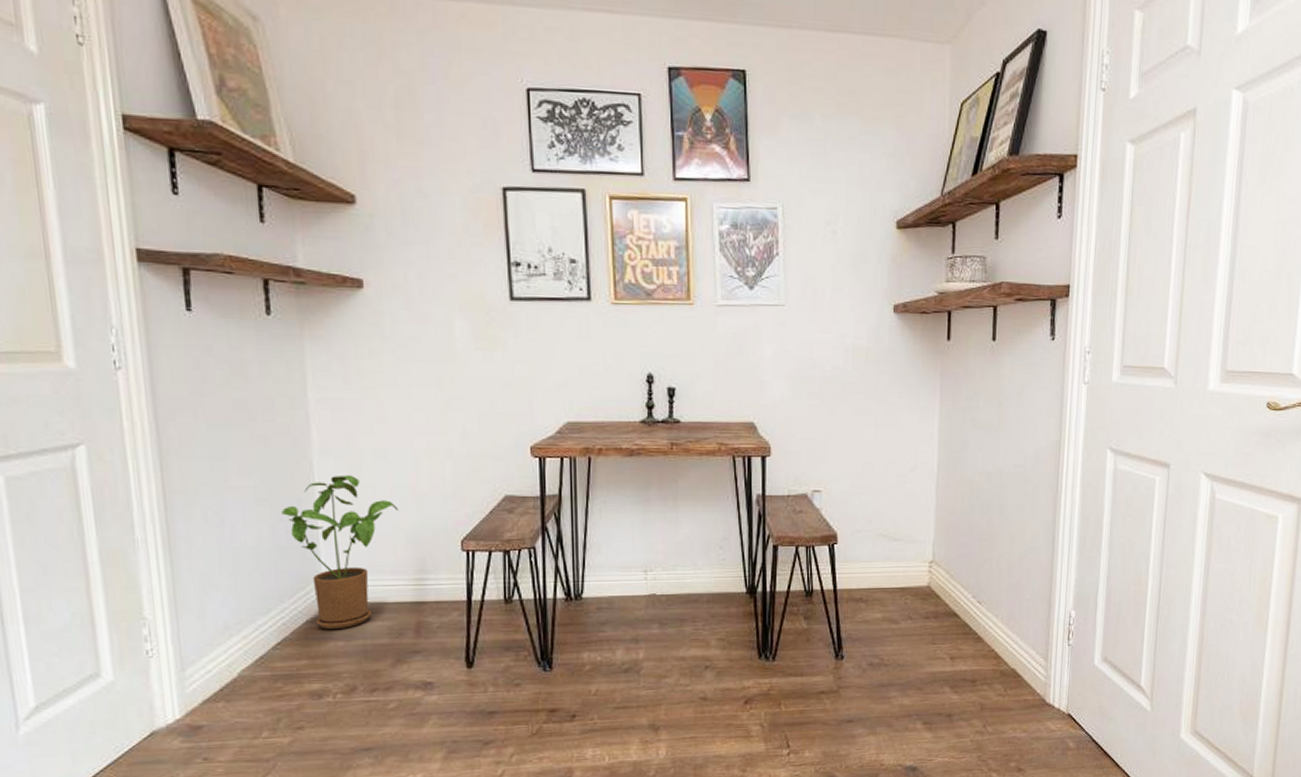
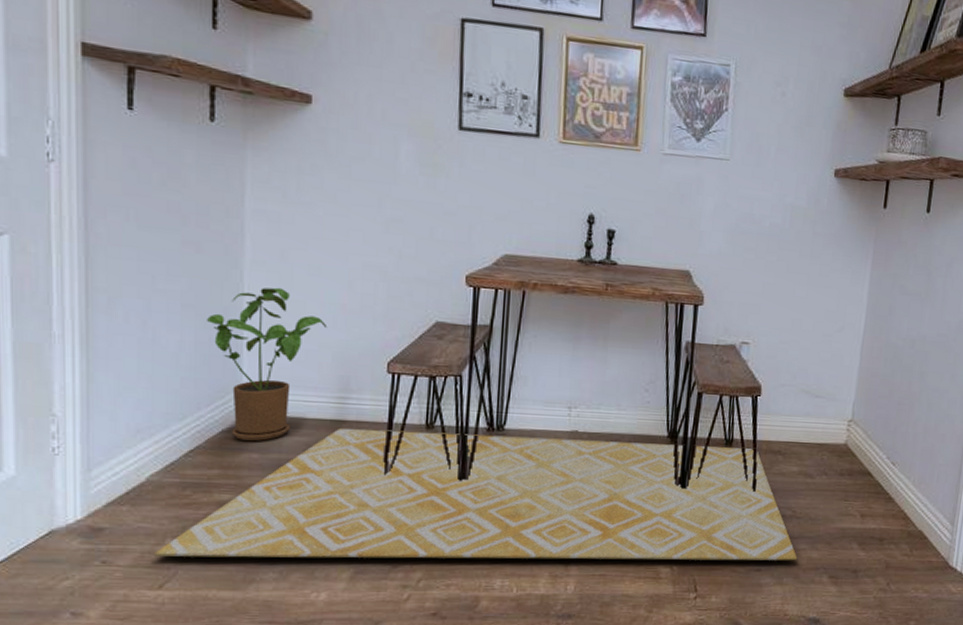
rug: none [253,598,889,750] -> present [155,427,798,561]

